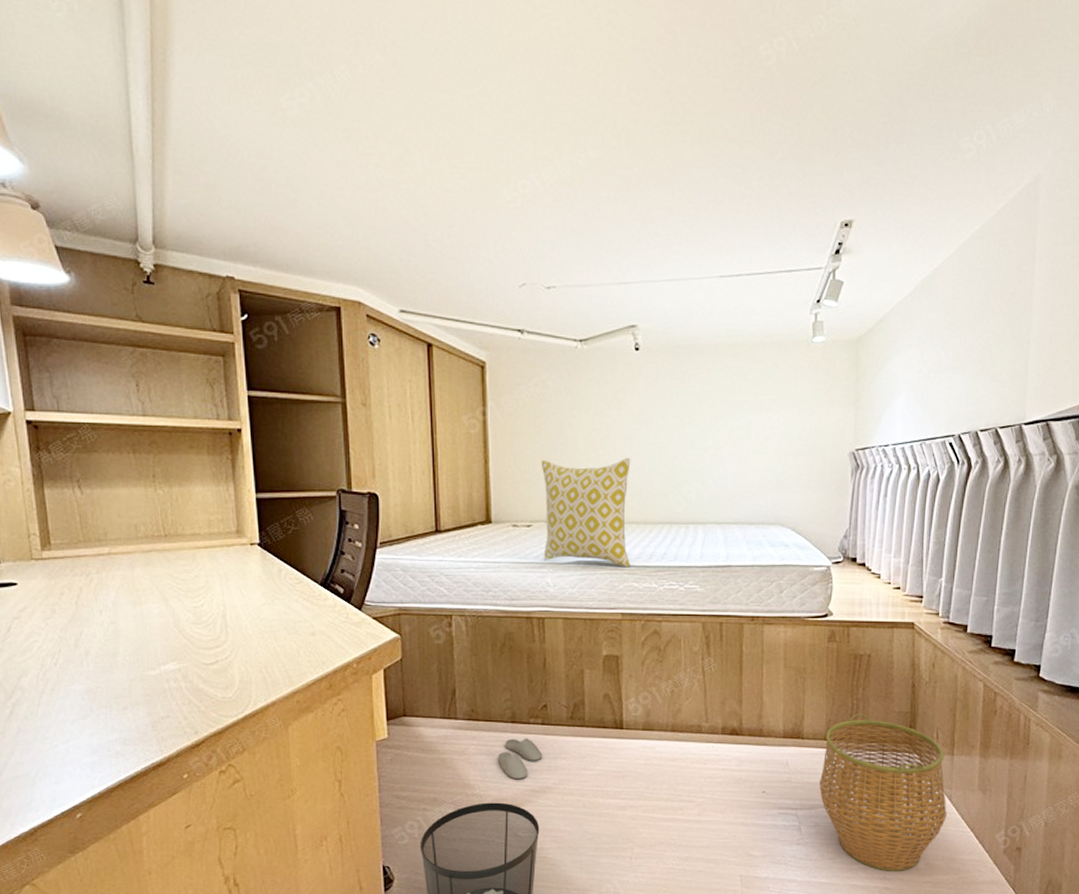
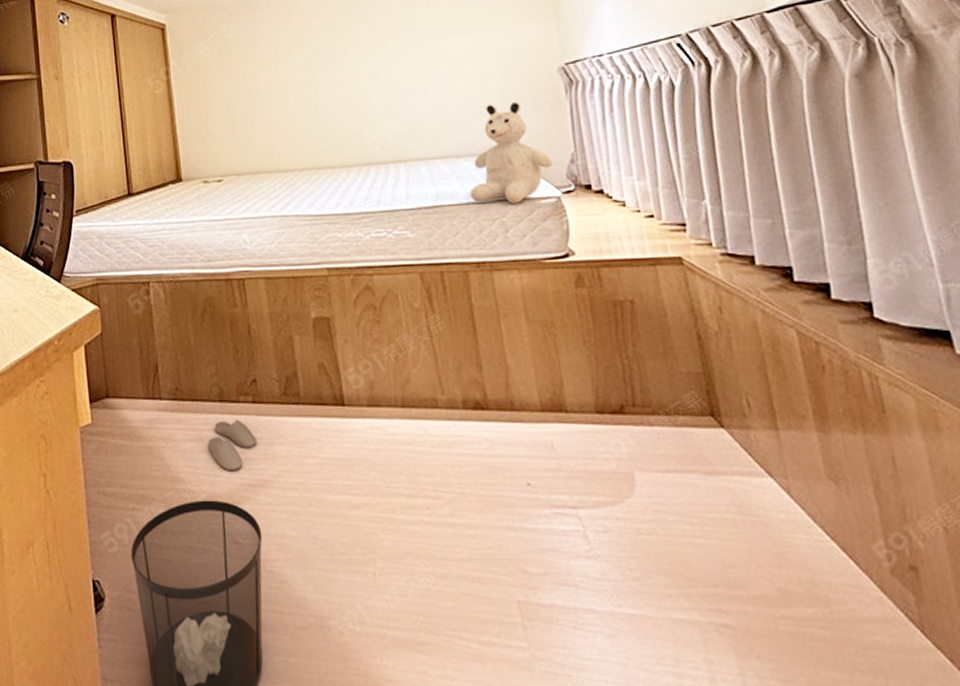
pillow: present [541,457,631,568] -> none [226,100,331,217]
stuffed animal: none [755,479,830,569] -> present [469,101,553,204]
basket: present [818,714,947,871] -> none [595,377,790,599]

